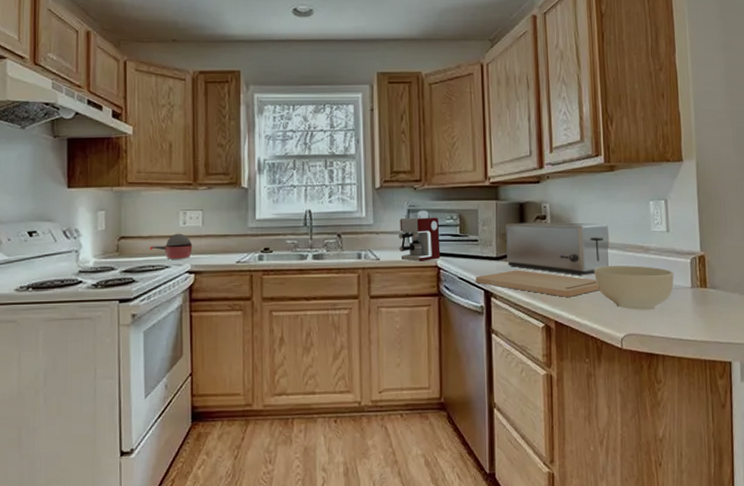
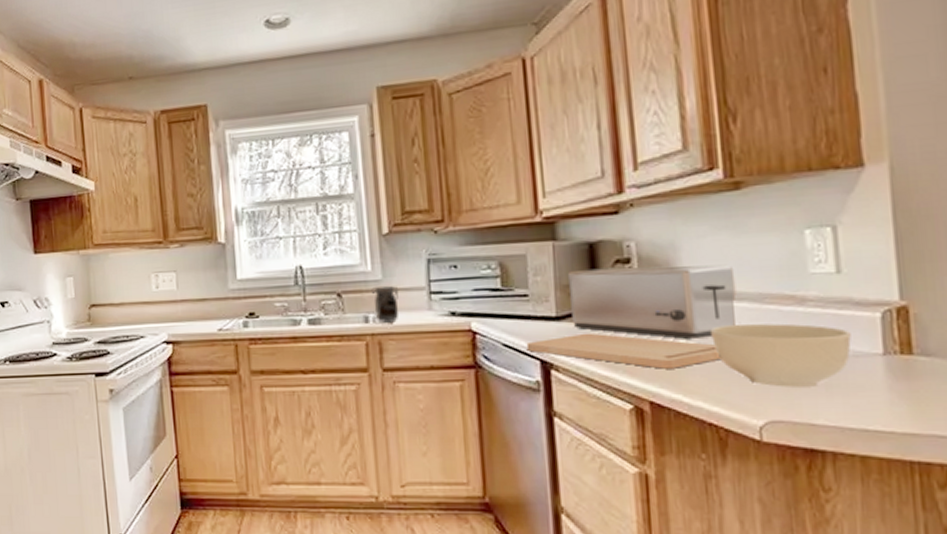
saucepan: present [149,233,193,259] -> none [122,298,169,328]
jar: none [364,229,386,259] -> present [371,285,399,323]
coffee maker: present [399,210,441,262] -> none [417,258,476,325]

